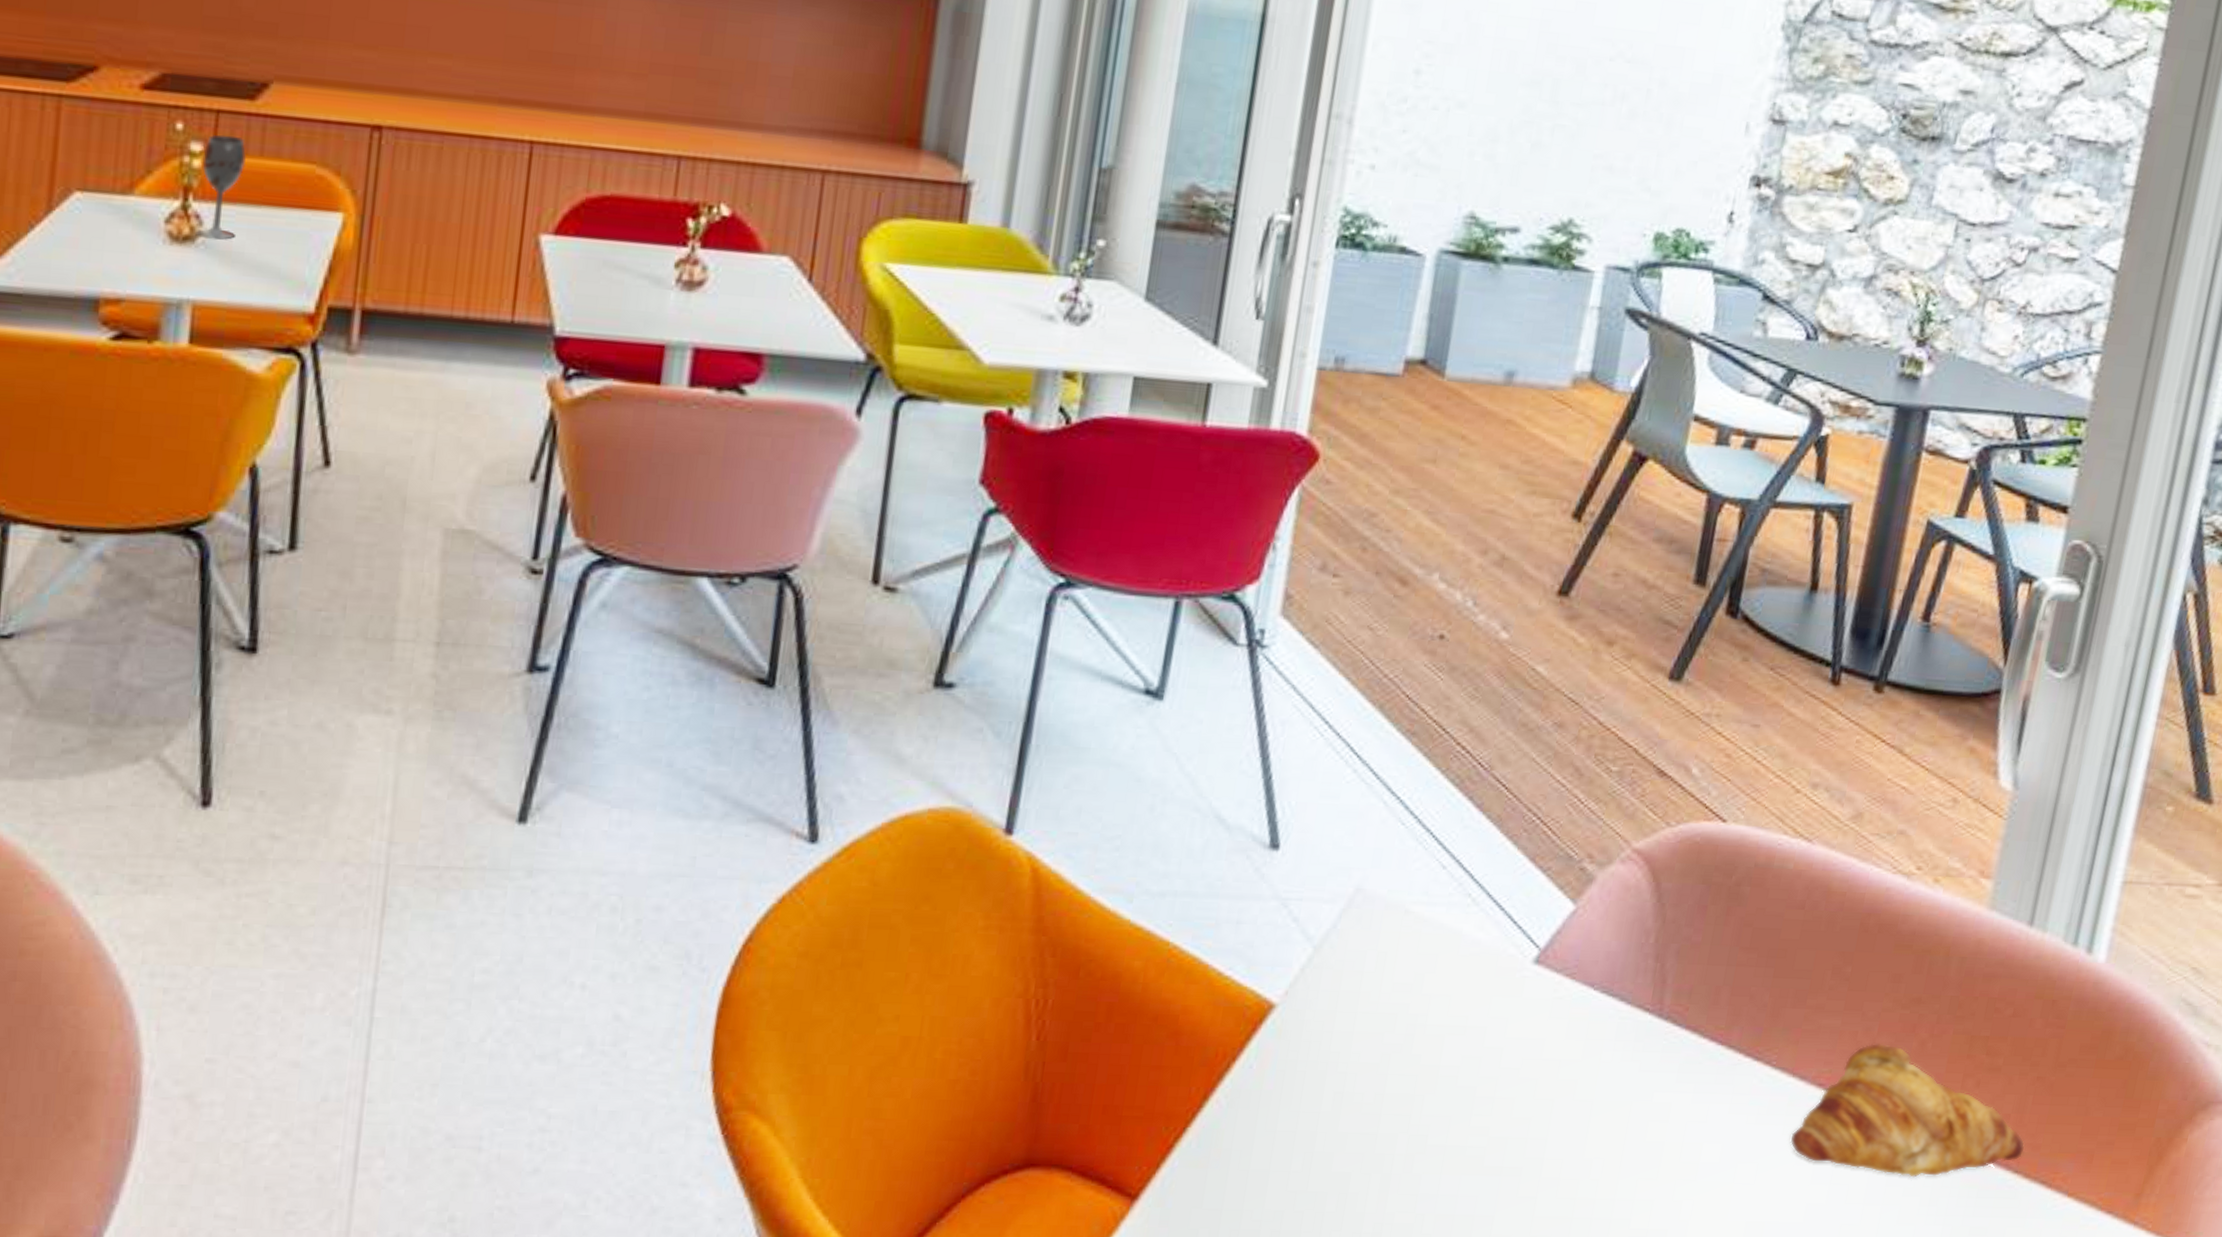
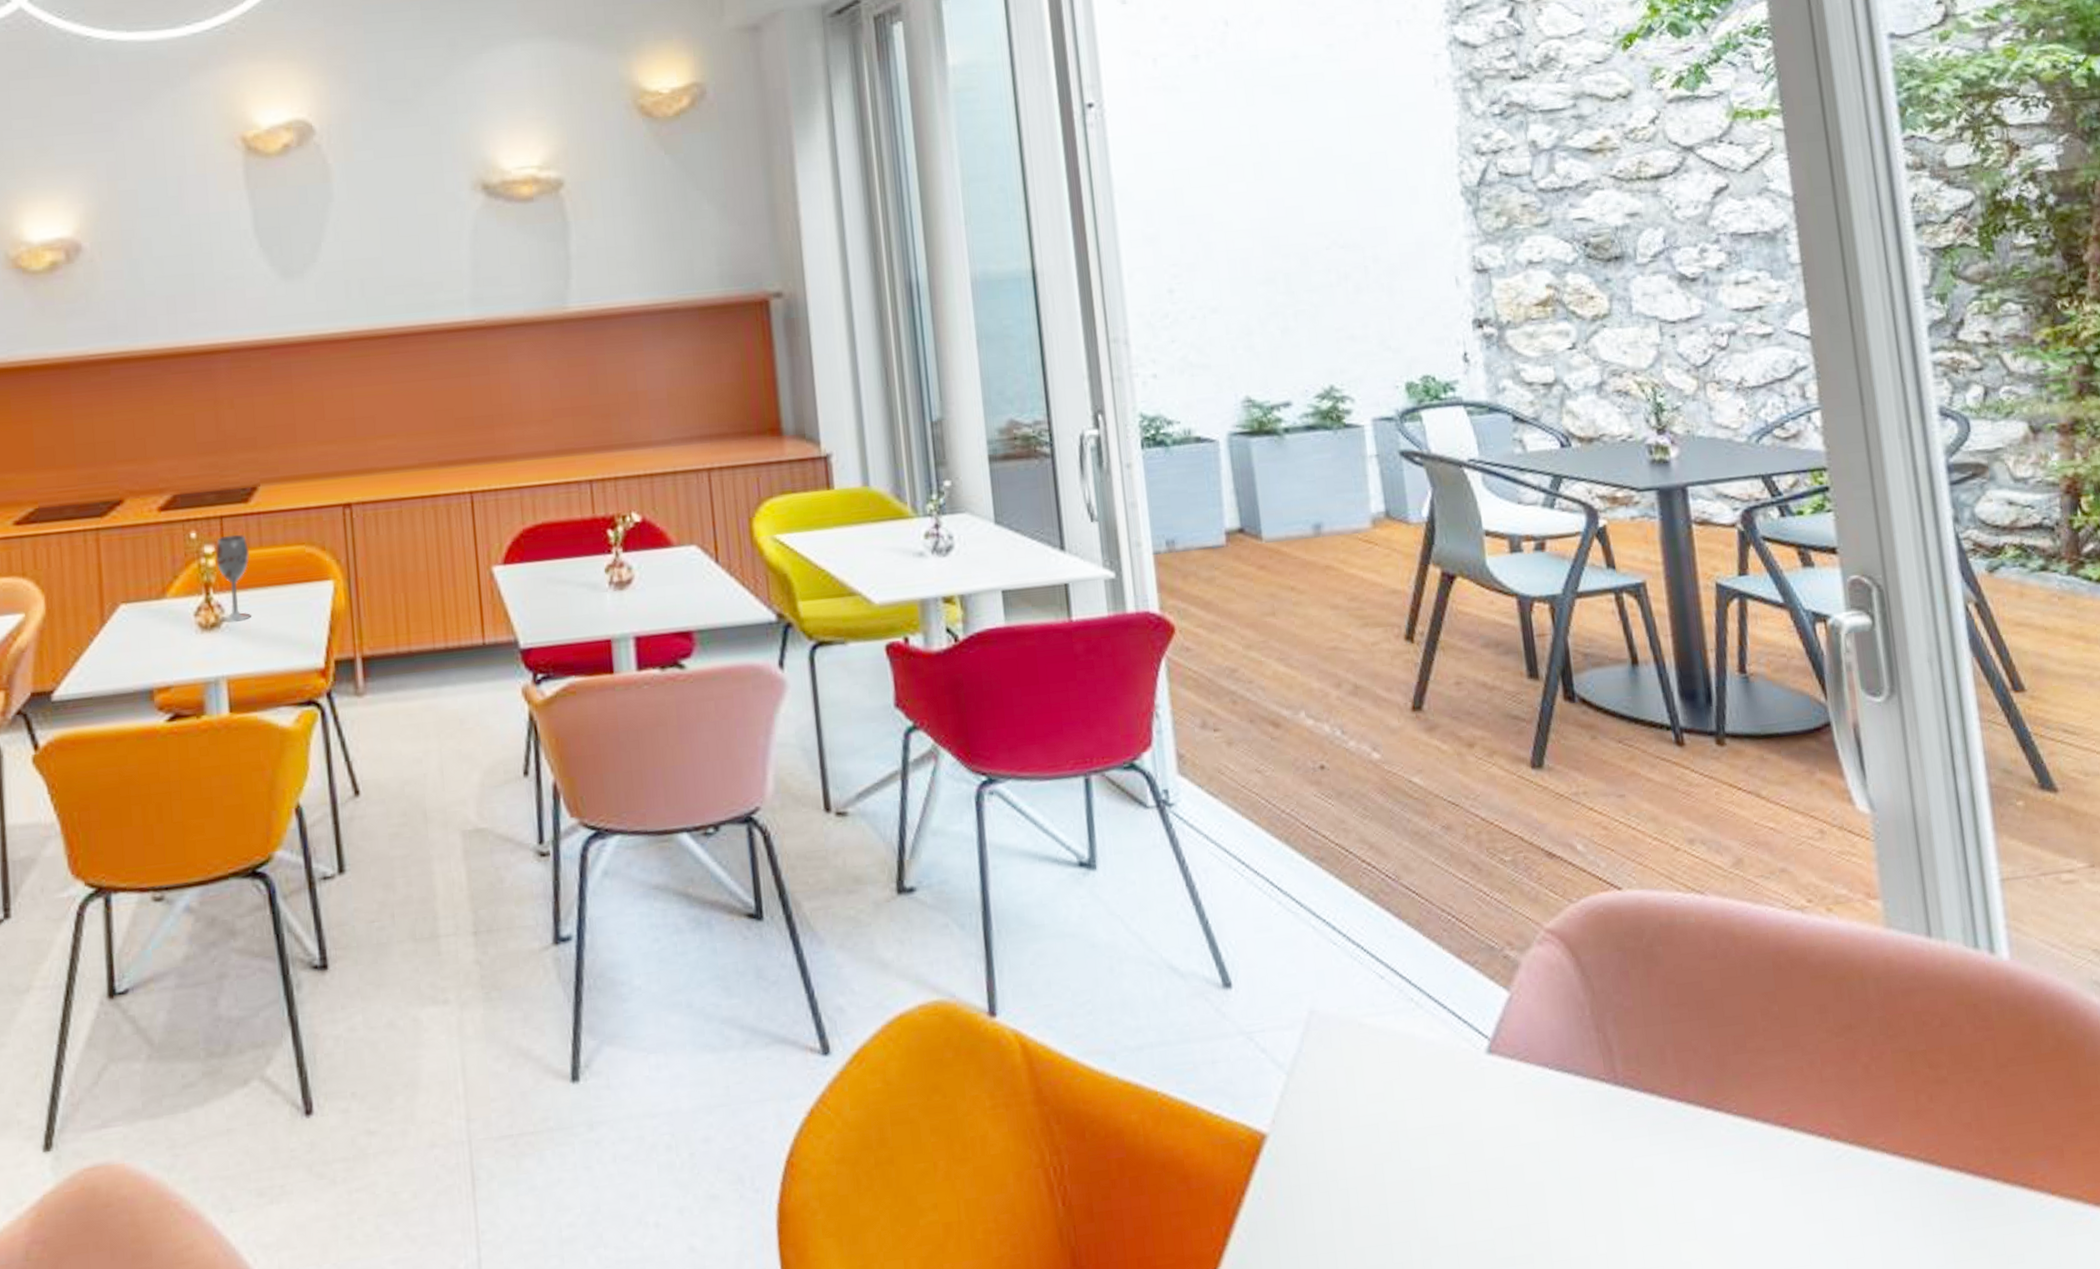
croissant: present [1790,1043,2026,1178] -> none [1772,1073,1996,1202]

